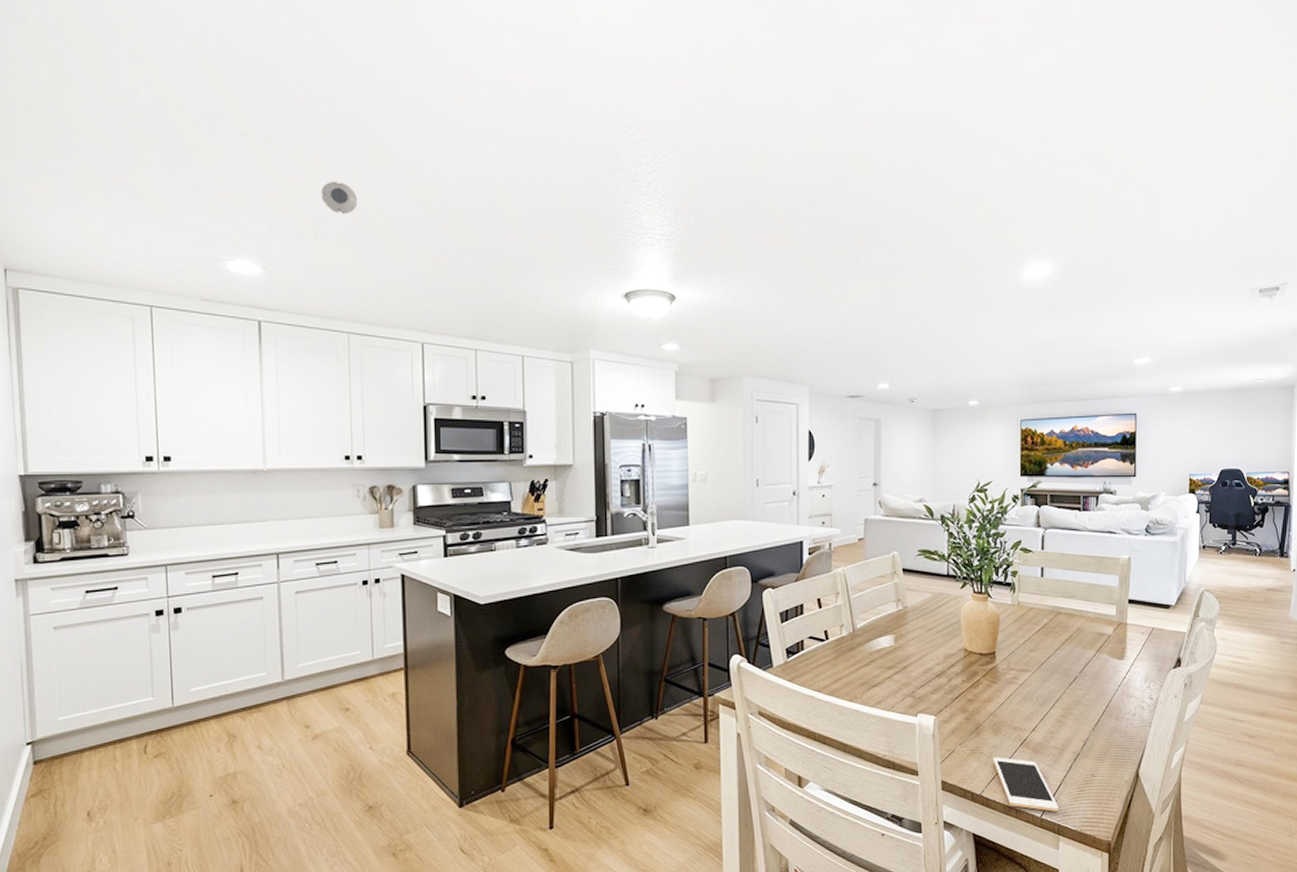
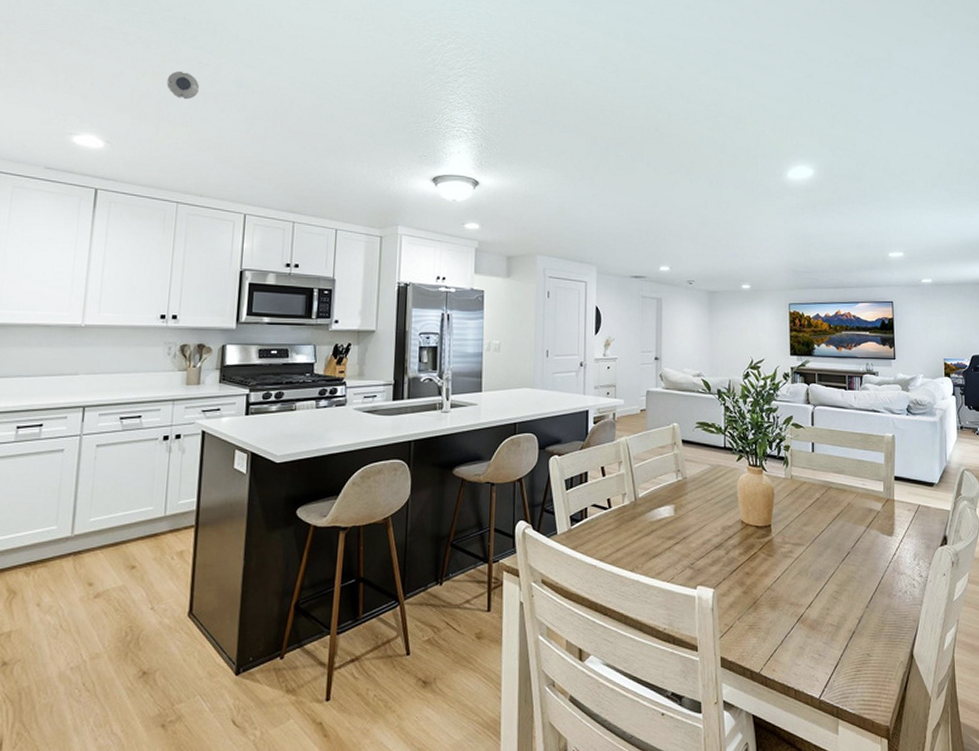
cell phone: present [992,757,1059,812] -> none [770,633,837,693]

